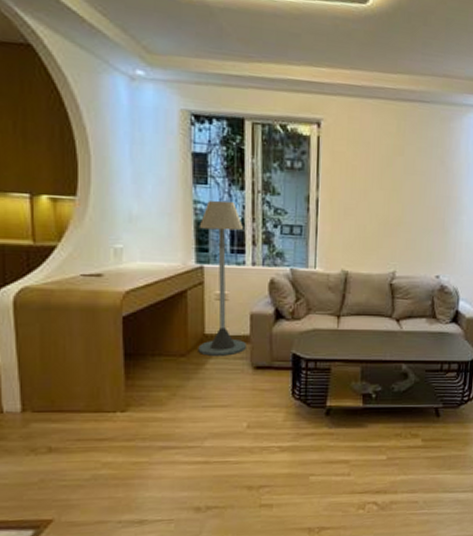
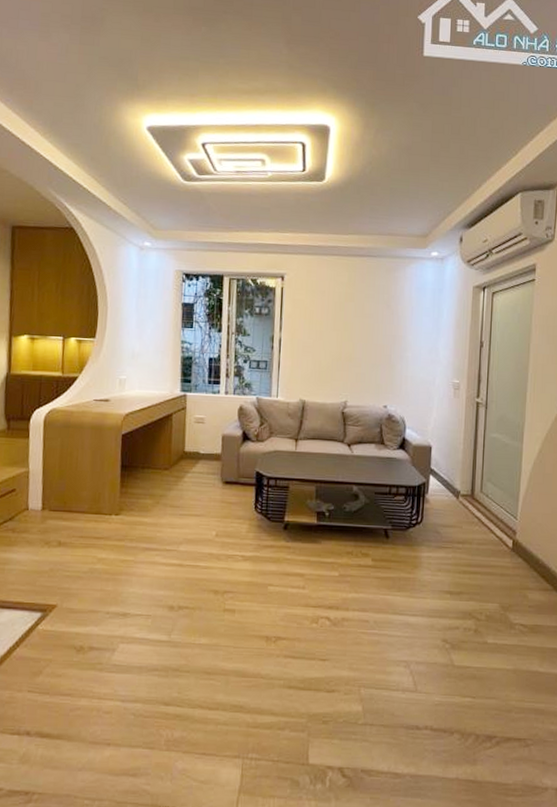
floor lamp: present [198,200,246,356] -> none [179,340,219,471]

